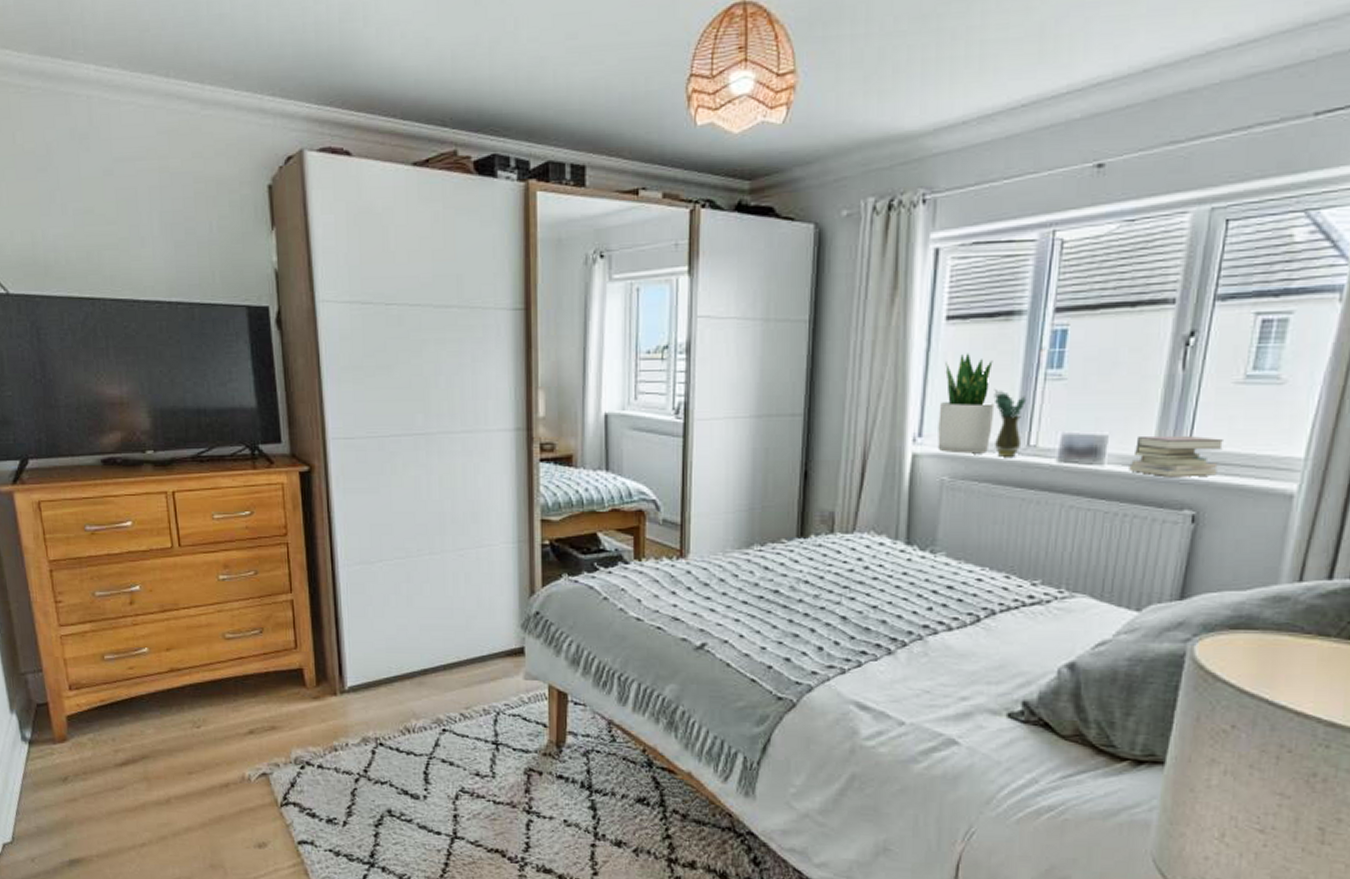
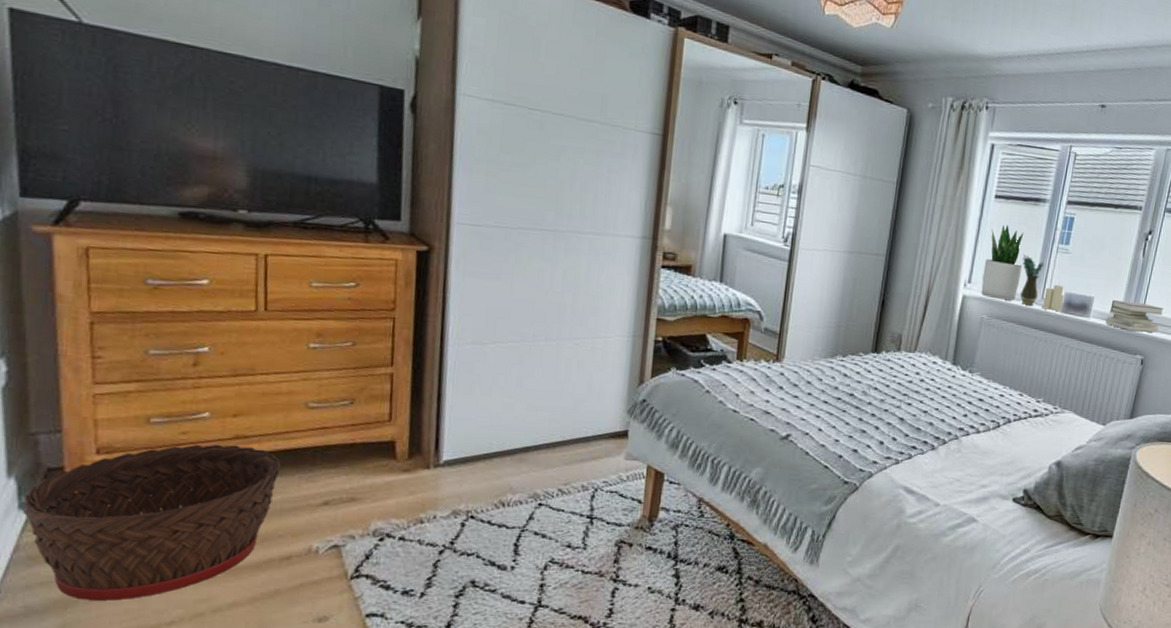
basket: none [23,677,211,823] -> present [21,444,281,601]
candle: none [1028,423,1061,462] -> present [1042,283,1064,312]

